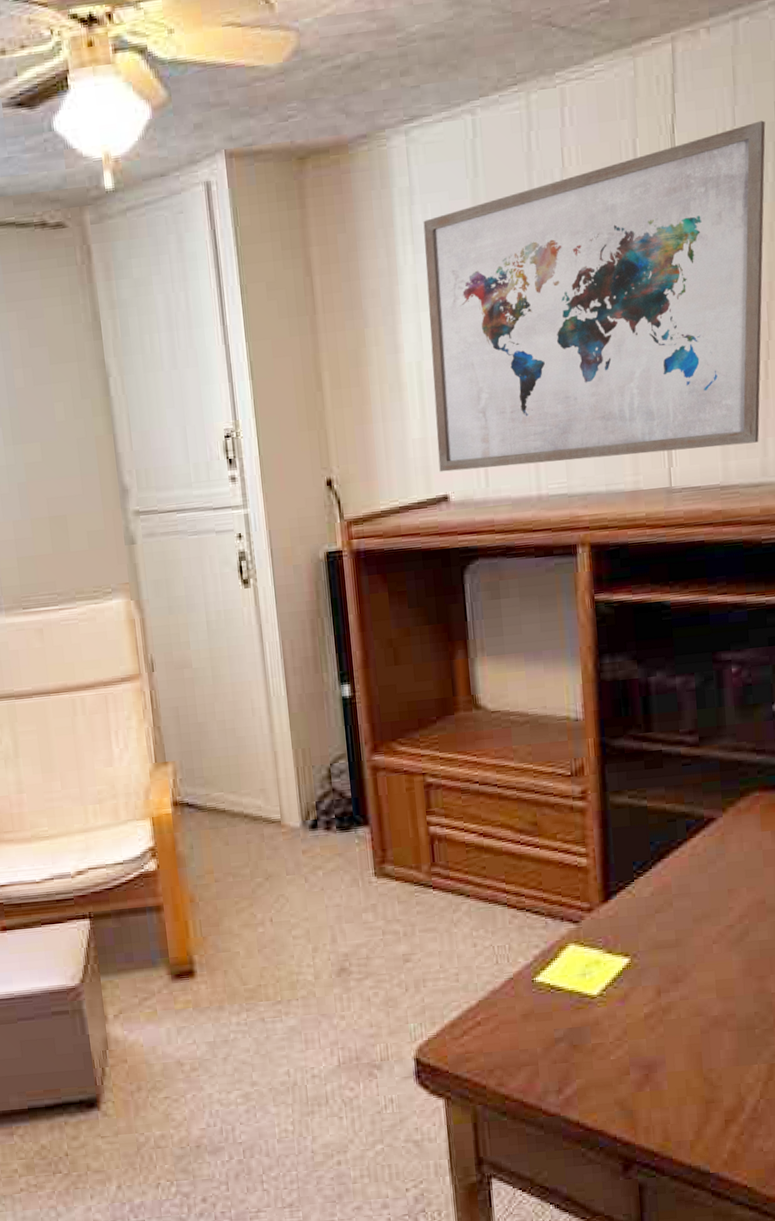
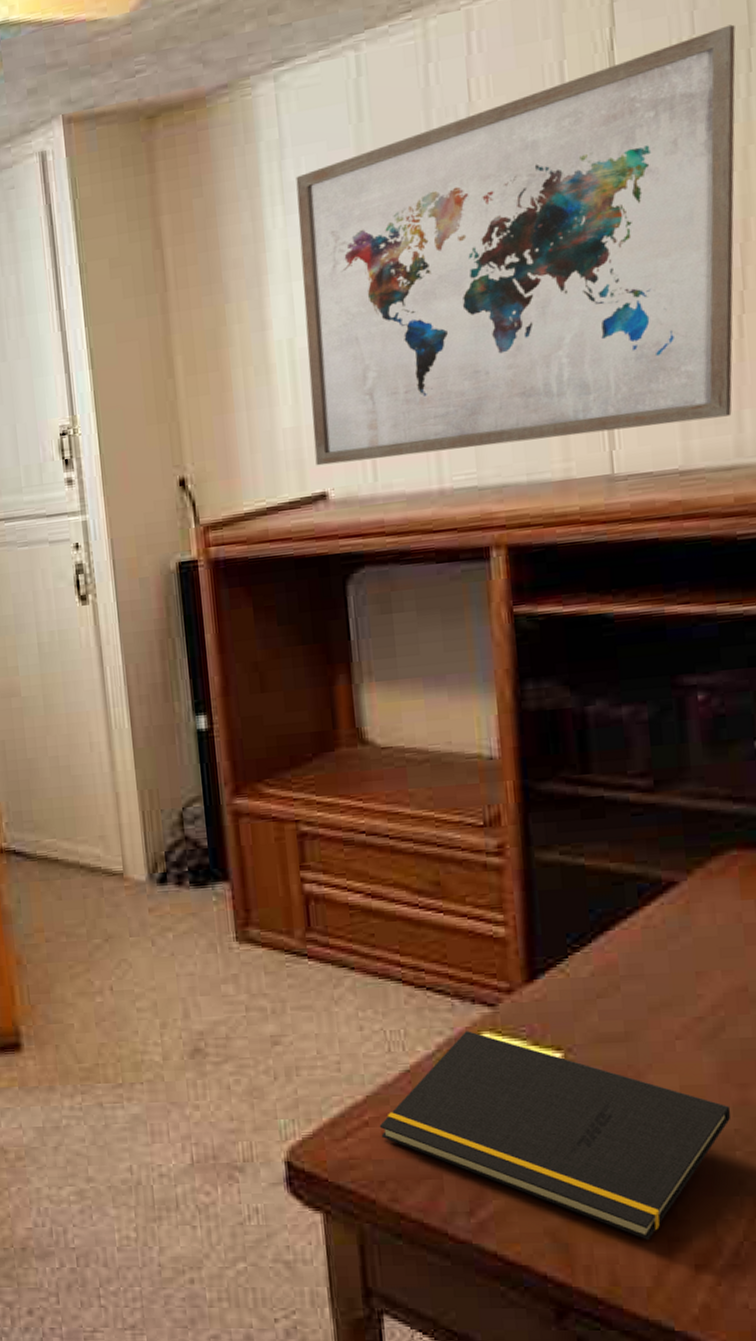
notepad: none [489,943,752,1103] -> present [379,1031,731,1240]

